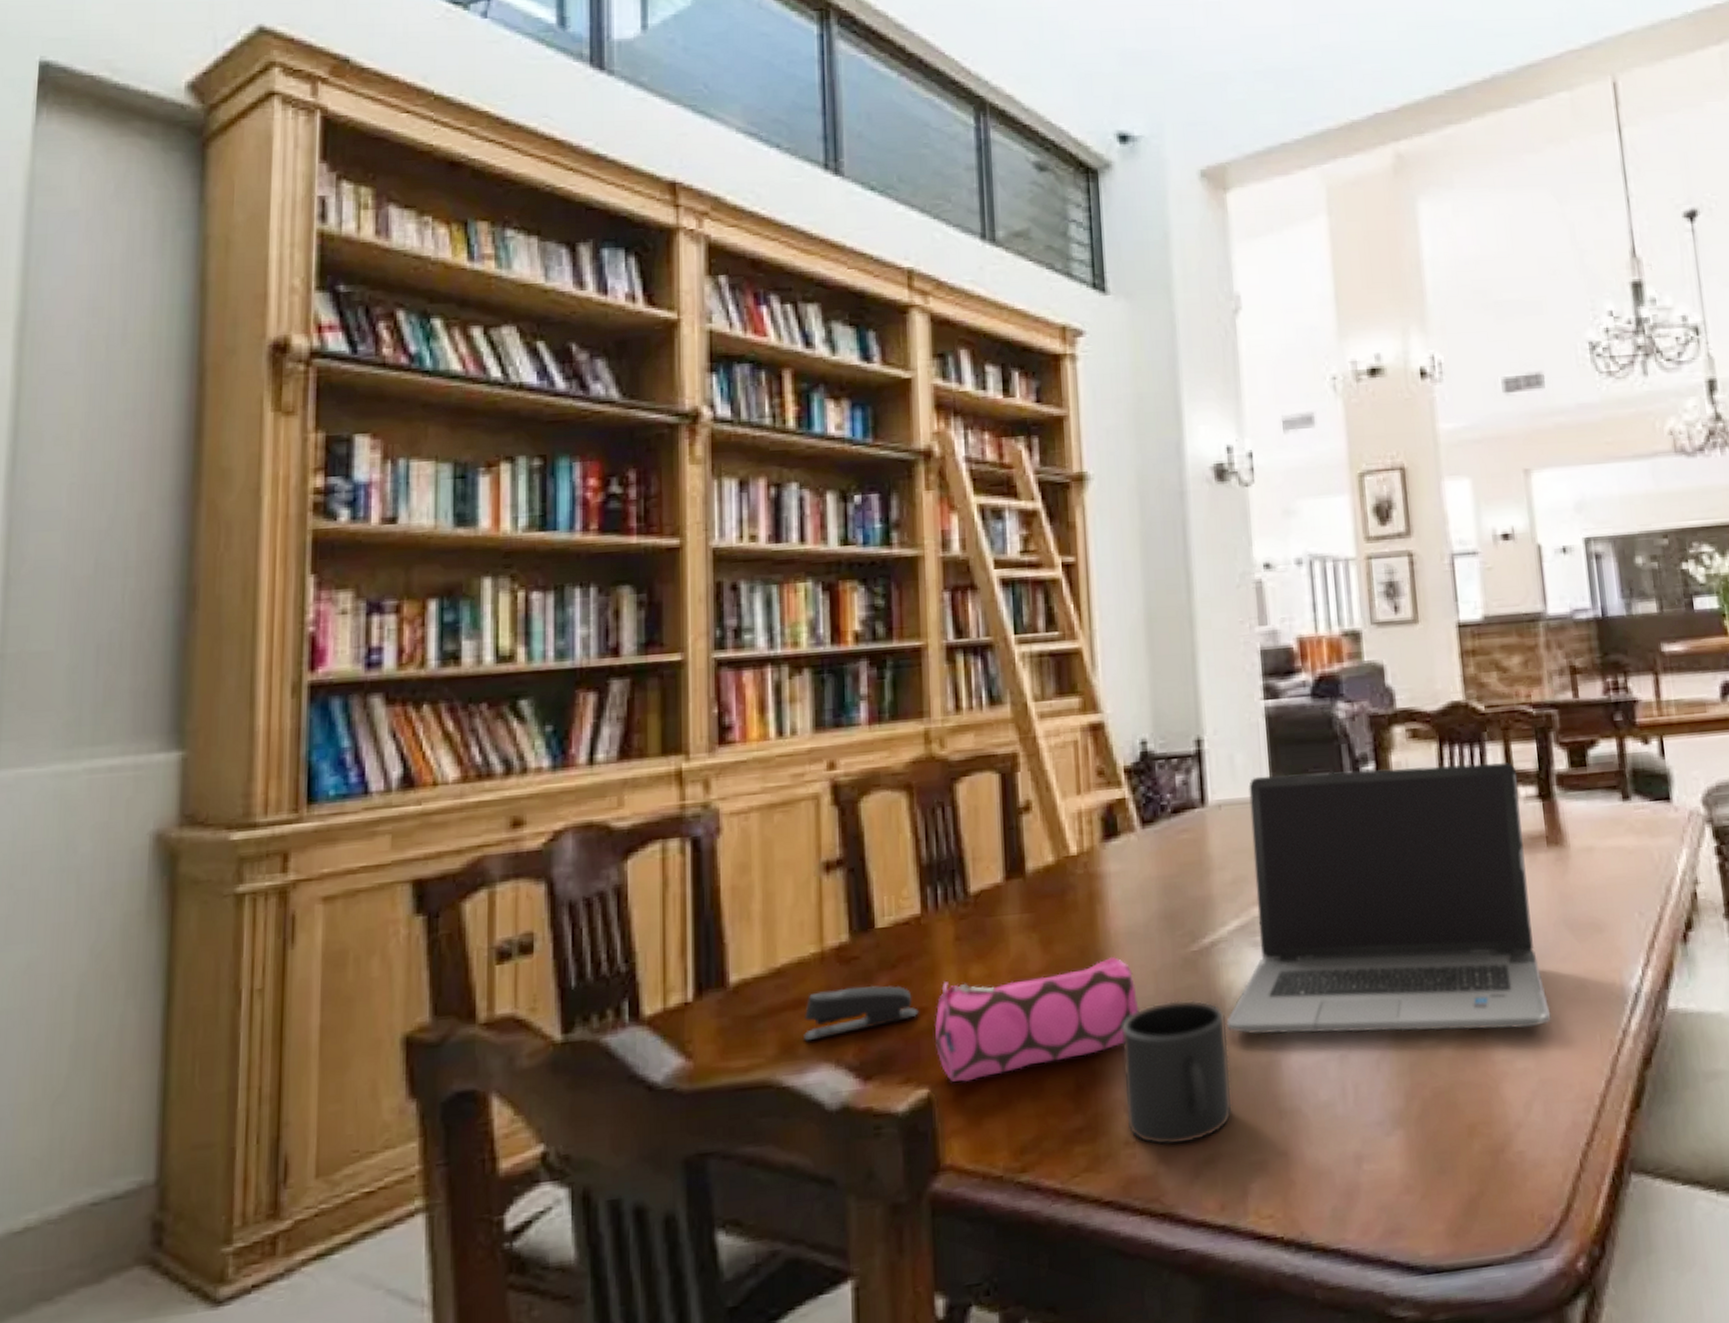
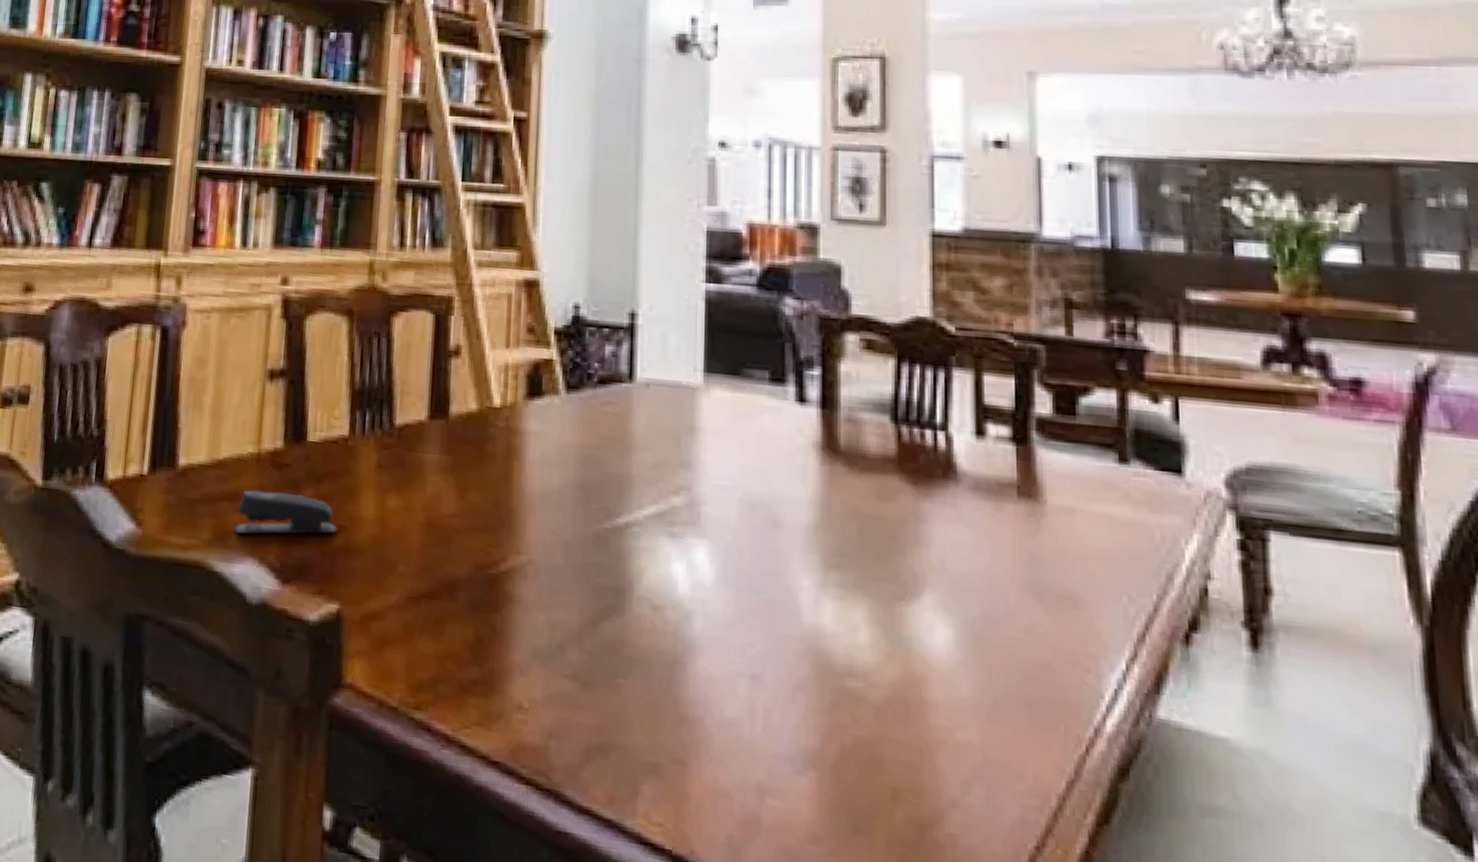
pencil case: present [934,956,1139,1082] -> none [348,506,546,609]
mug: present [1122,999,1232,1146] -> none [521,573,633,725]
laptop computer: present [1226,762,1551,1034] -> none [633,361,1005,699]

